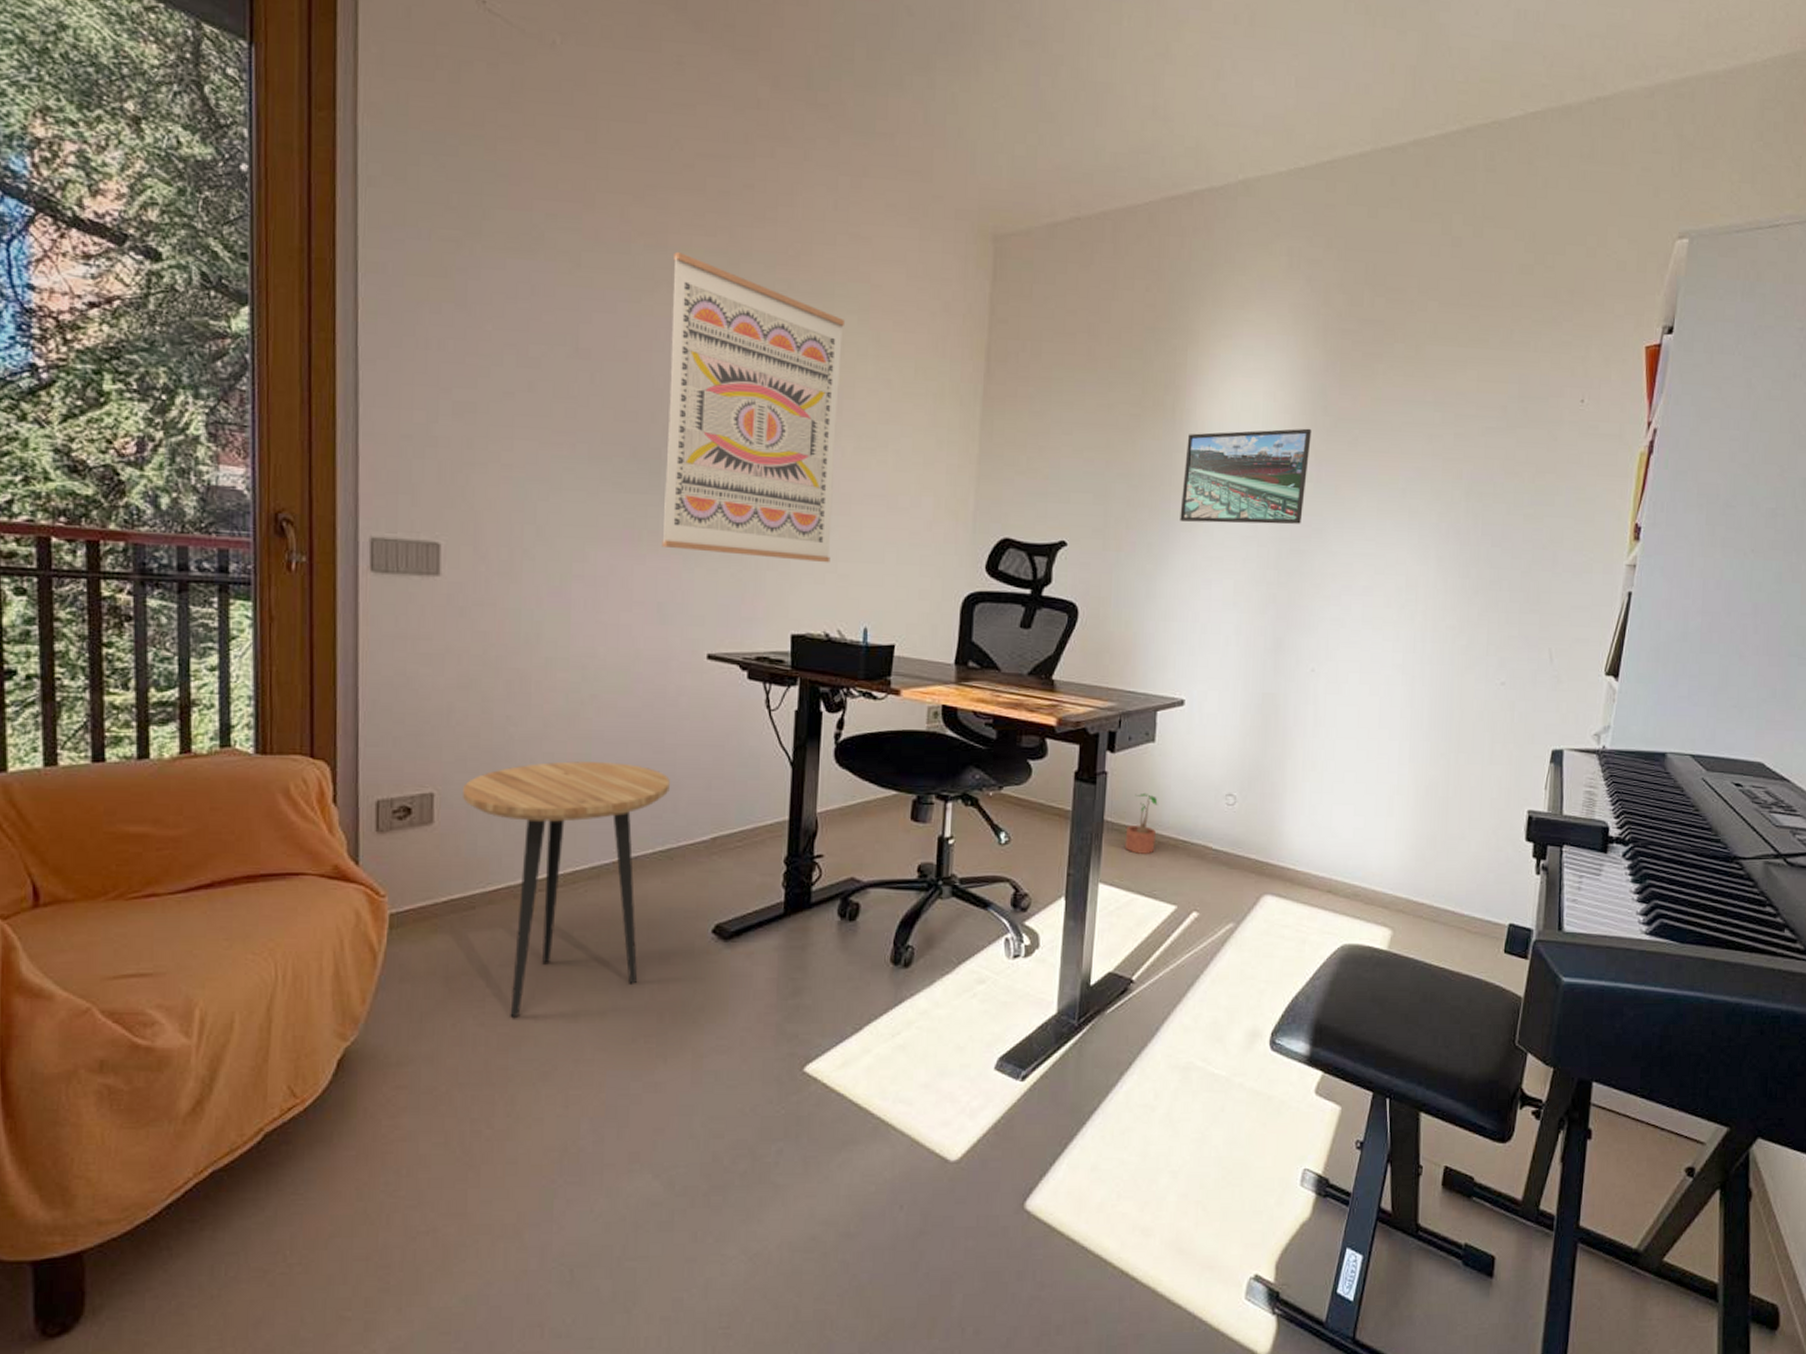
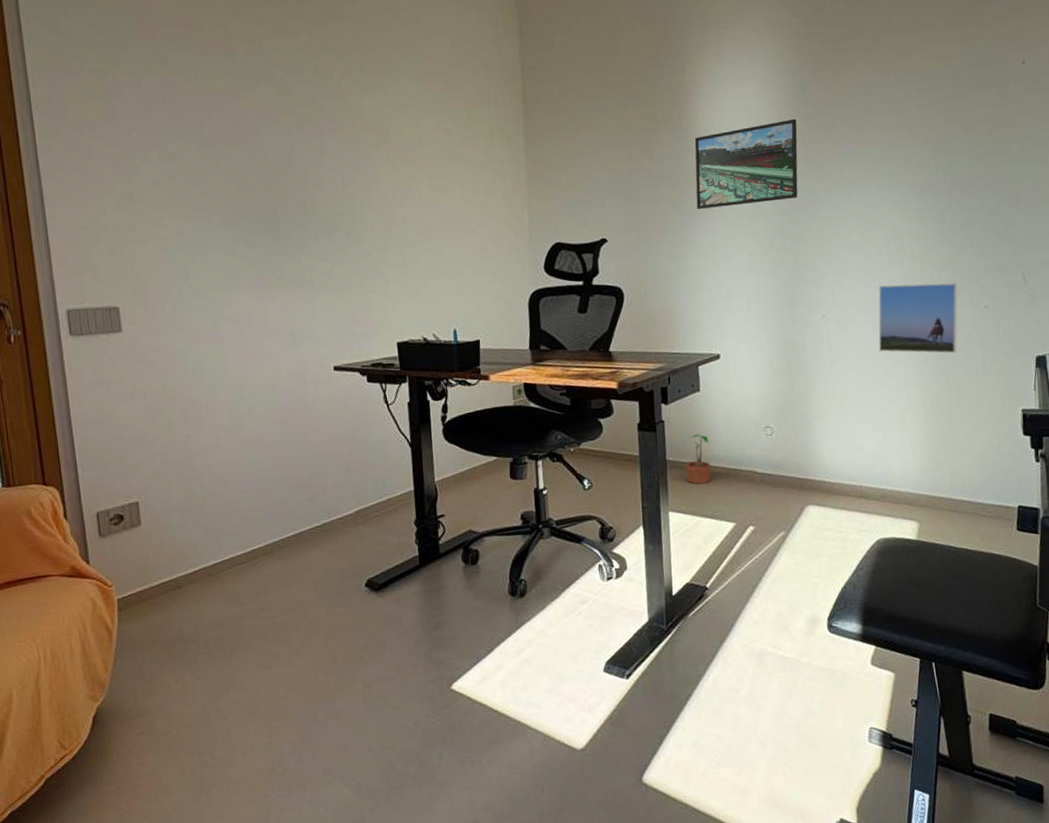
side table: present [462,761,670,1018] -> none [159,460,318,670]
wall art: present [662,251,844,563] -> none [267,52,420,287]
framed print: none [1372,643,1473,734] -> present [878,282,958,354]

